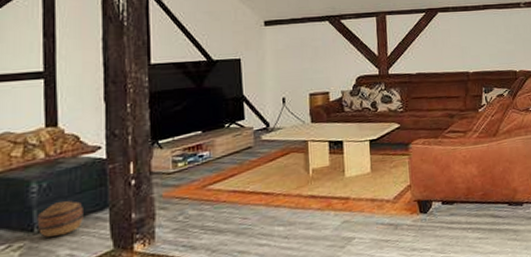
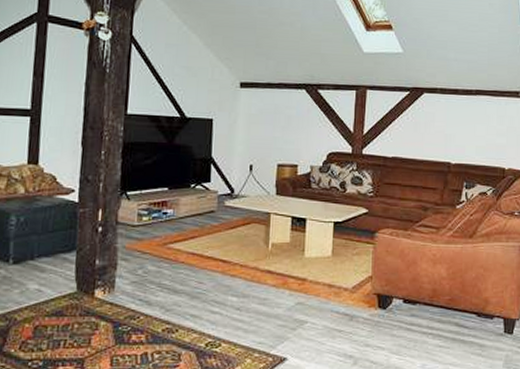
basket: present [37,201,83,237] -> none [12,238,54,270]

